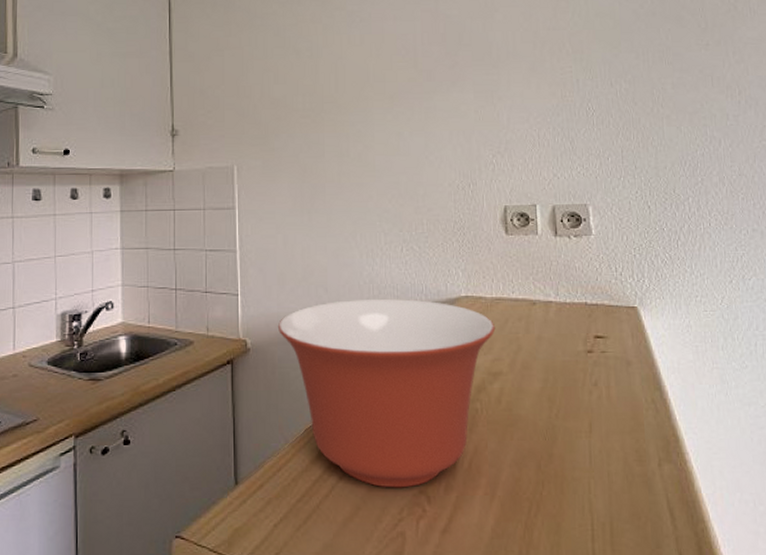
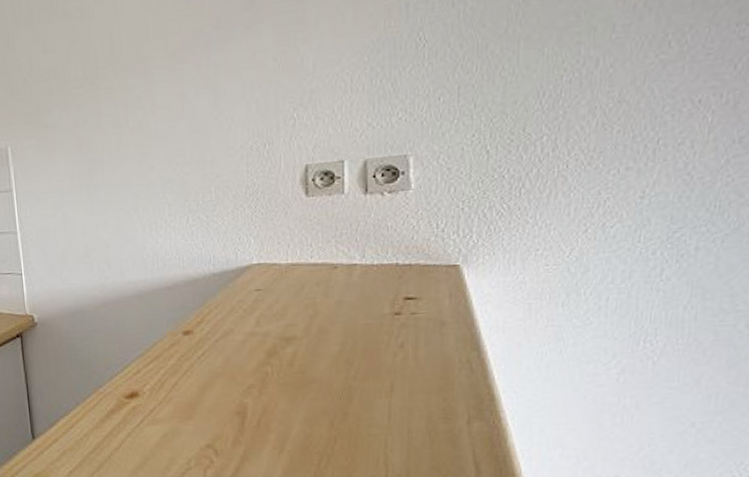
mixing bowl: present [277,298,496,488] -> none [62,269,290,443]

